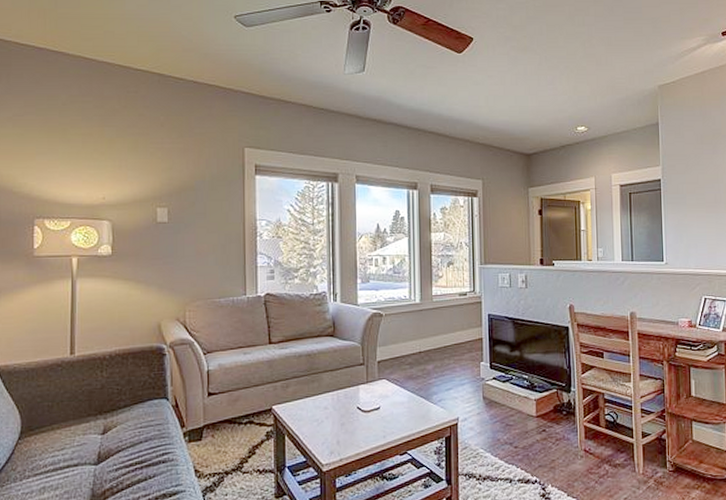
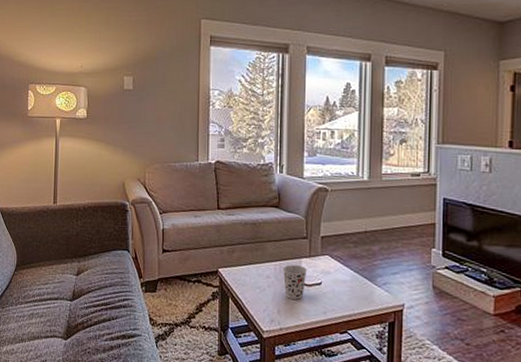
cup: none [340,392,365,428] -> present [282,265,307,300]

